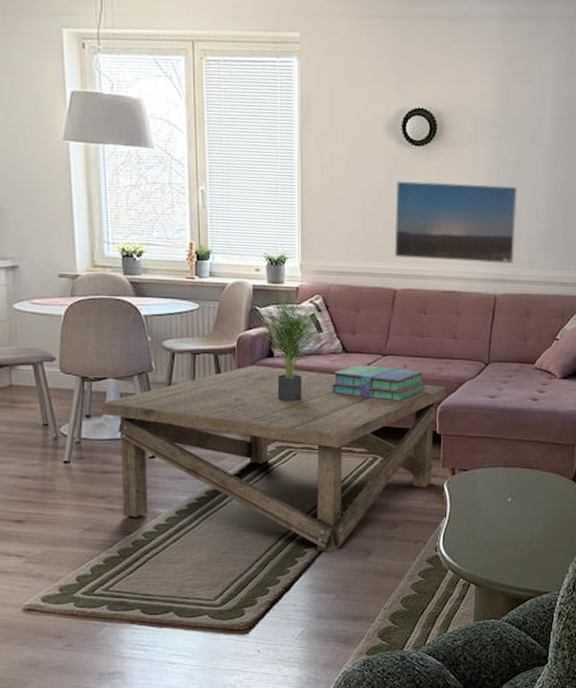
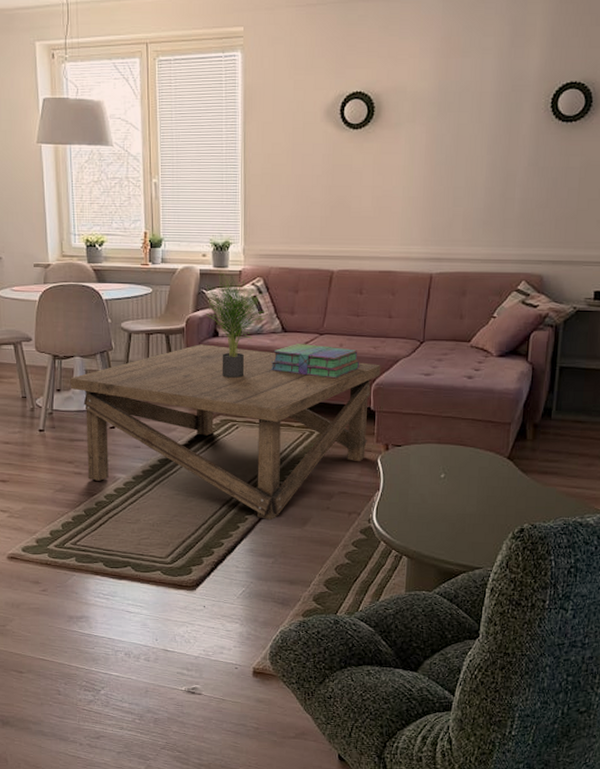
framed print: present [395,180,518,264] -> none [332,163,455,243]

